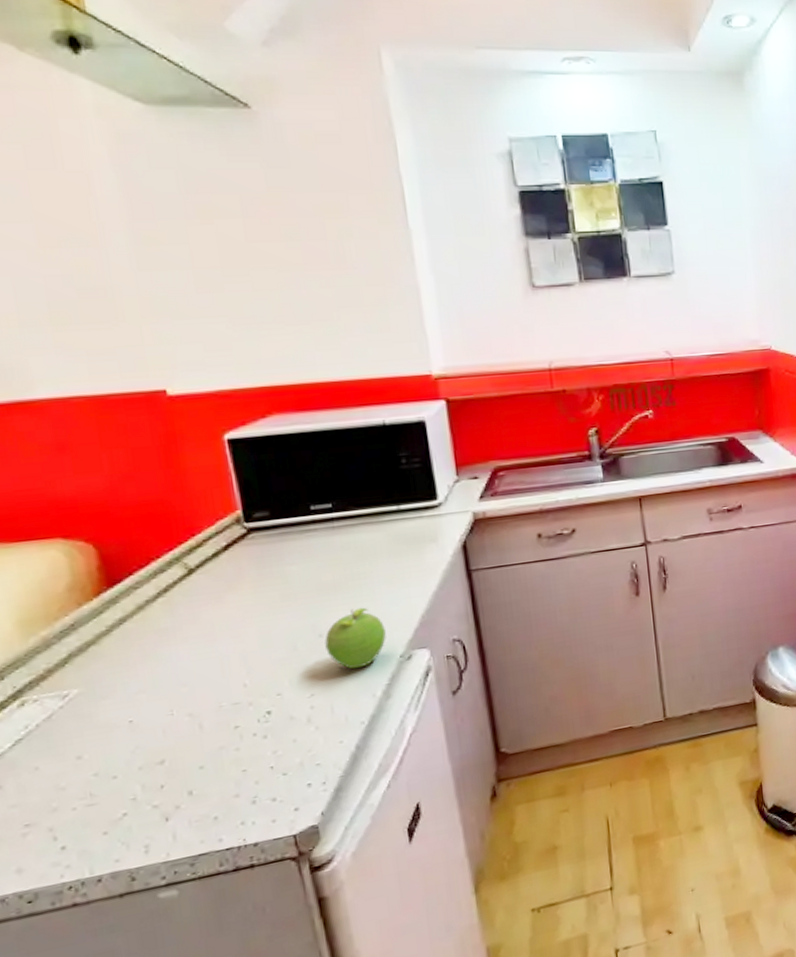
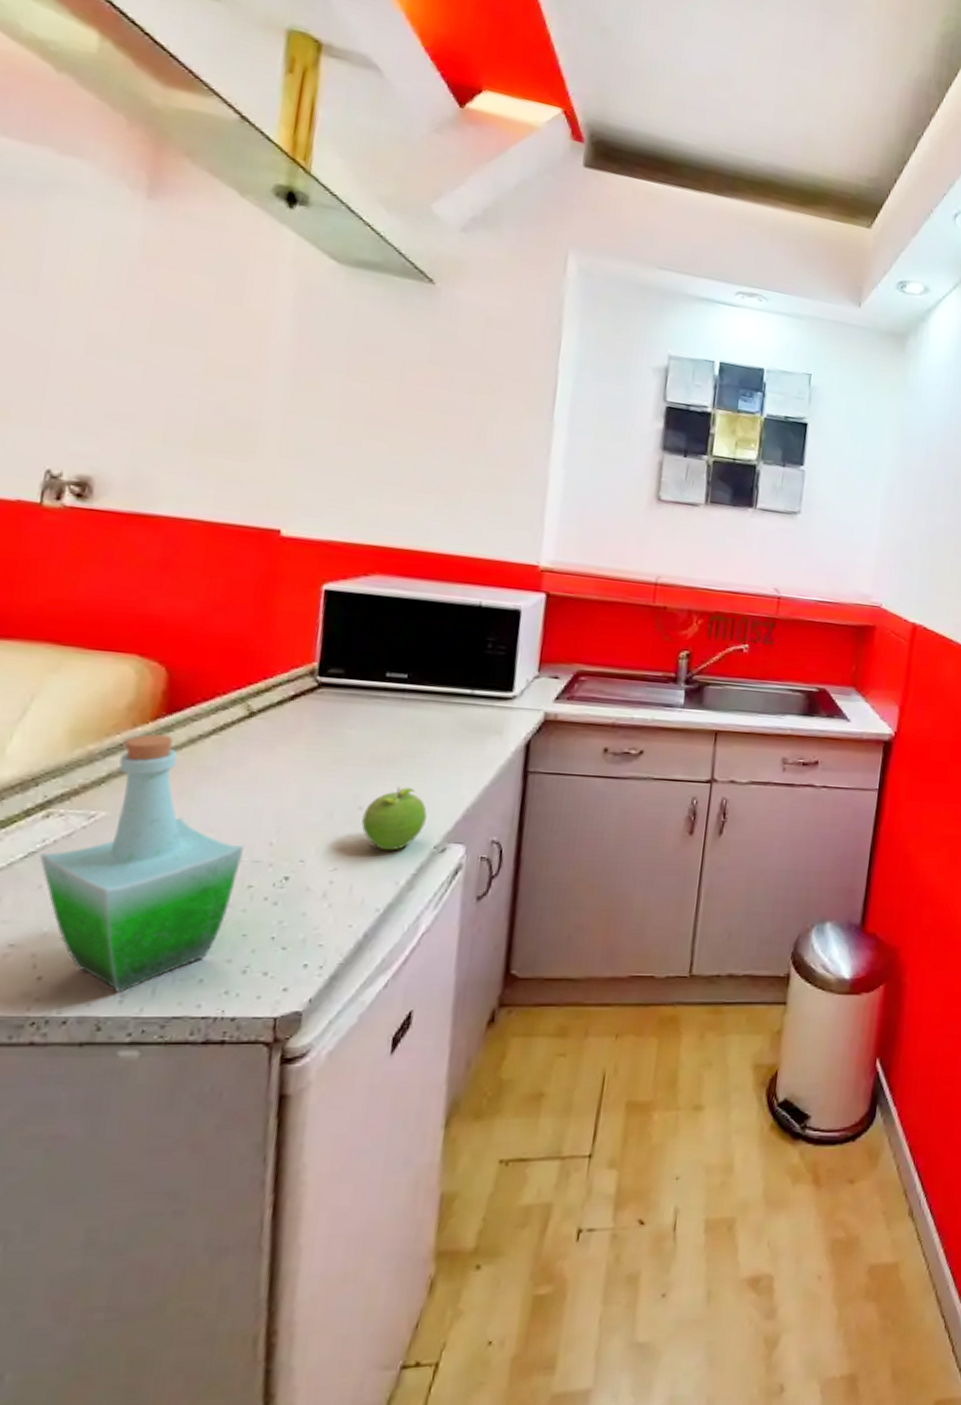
bottle: none [26,607,222,846] -> present [39,734,245,994]

